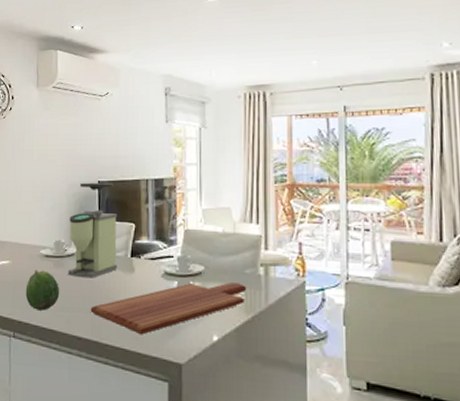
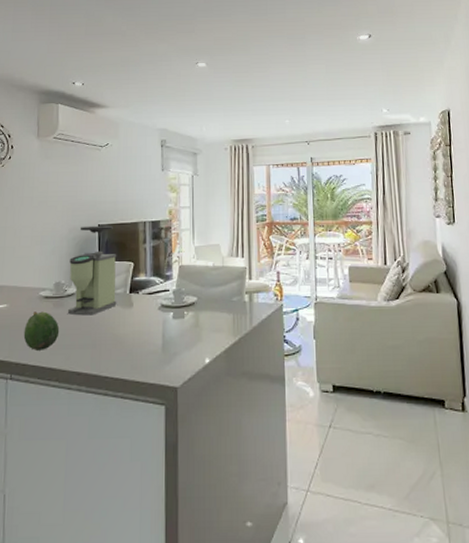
cutting board: present [90,282,247,334] -> none [90,310,234,363]

